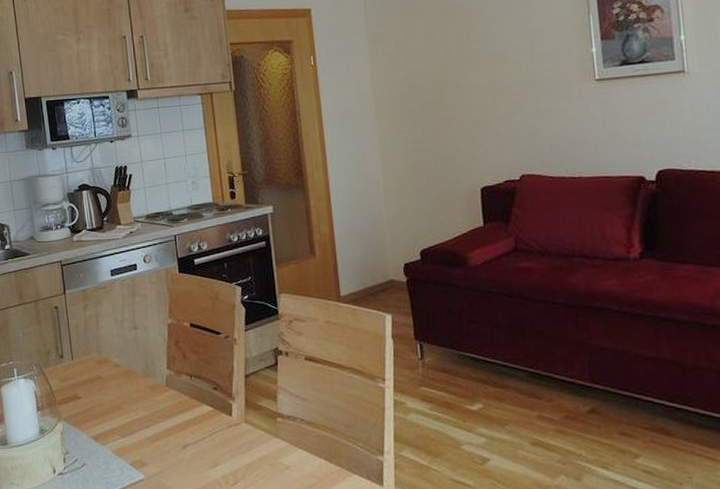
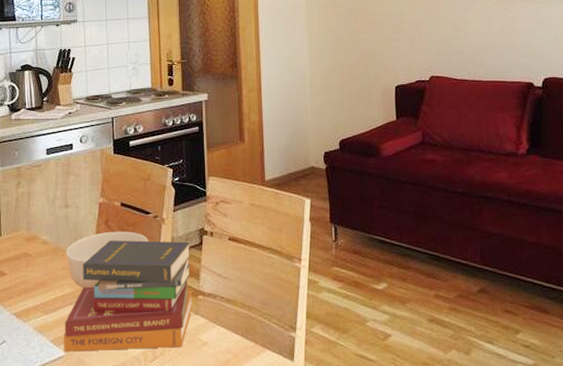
bowl: none [138,352,222,412] -> present [66,231,149,289]
books: none [142,361,273,475] -> present [64,240,193,352]

